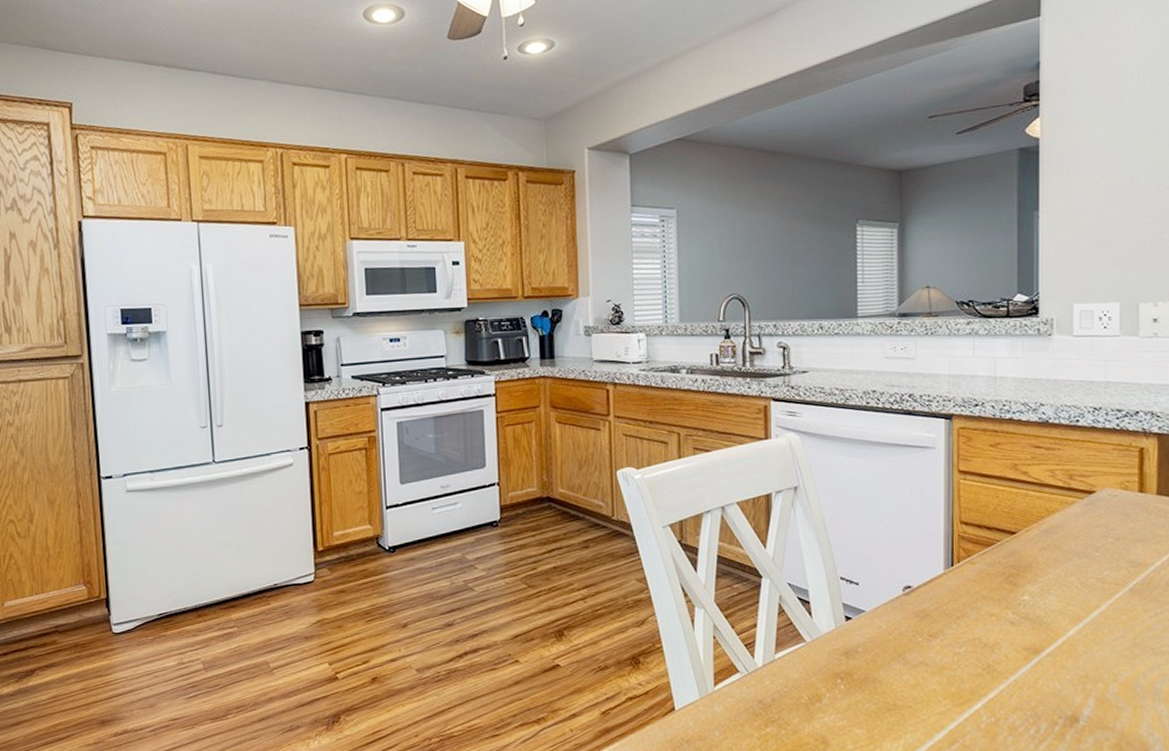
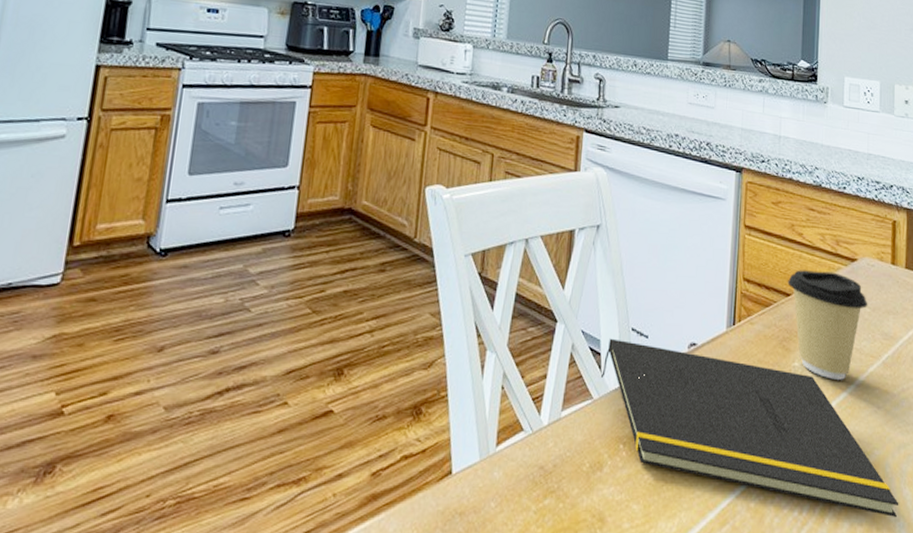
notepad: none [811,588,1153,733] -> present [600,338,899,518]
coffee cup: none [1012,506,1111,609] -> present [788,270,868,380]

